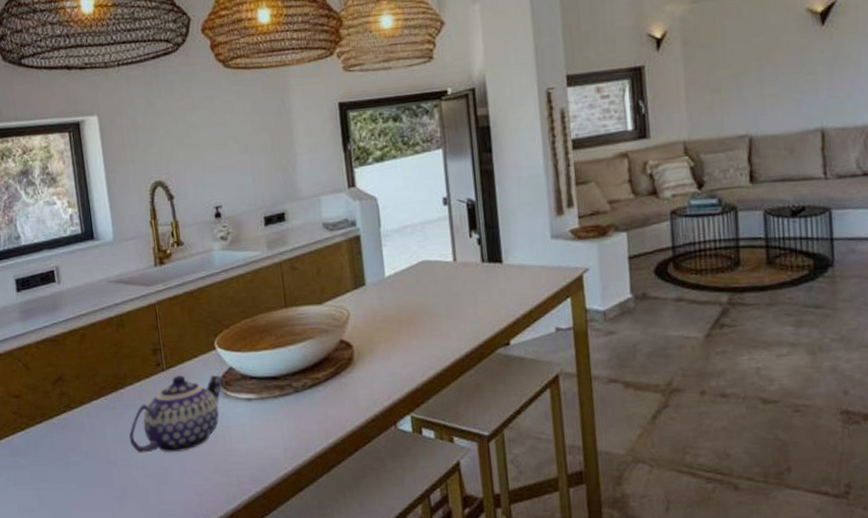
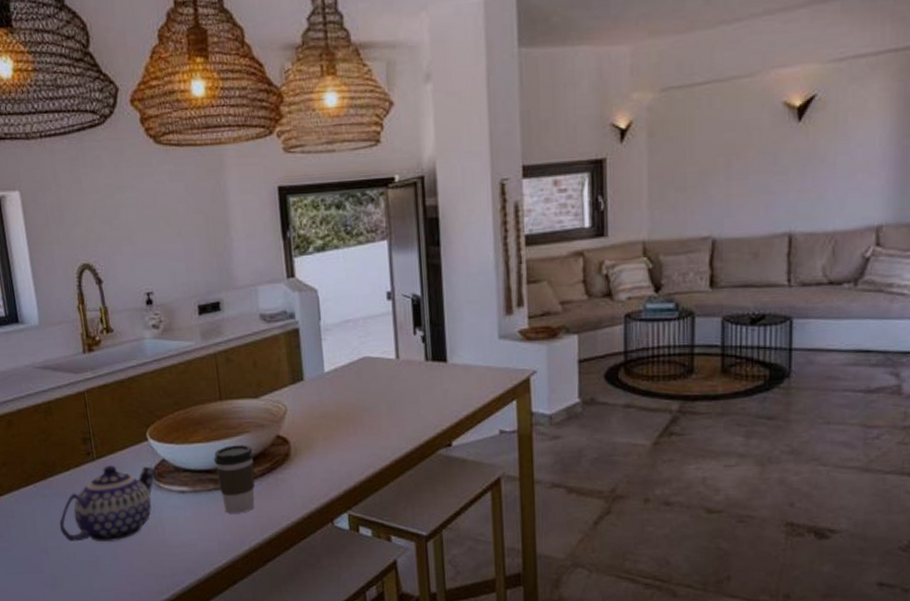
coffee cup: none [279,350,320,420] -> present [214,445,255,514]

